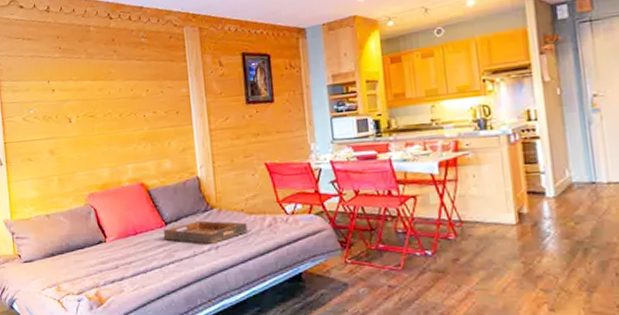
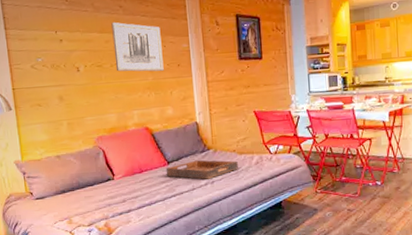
wall art: none [105,68,161,122] -> present [111,21,164,72]

